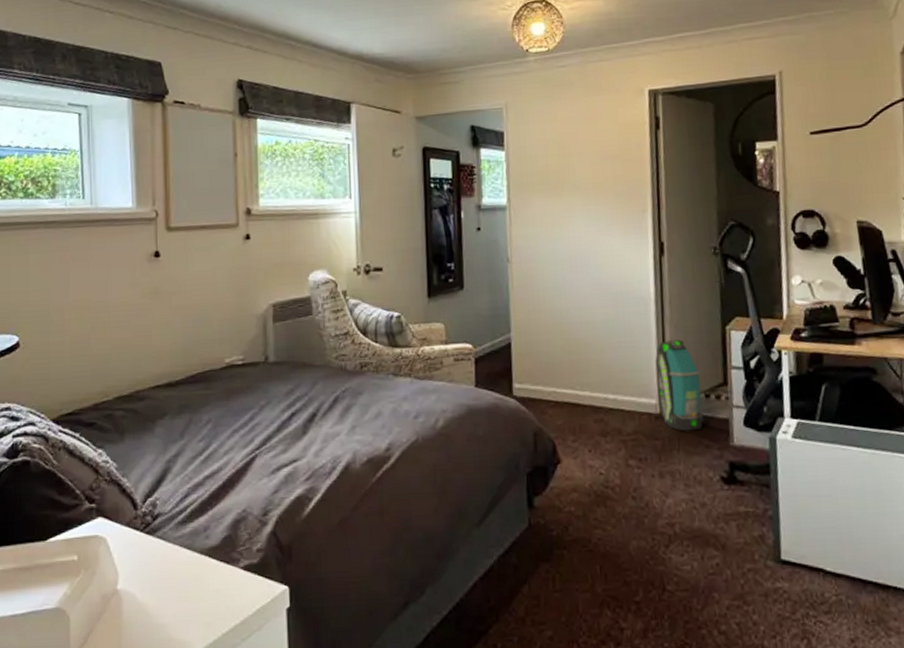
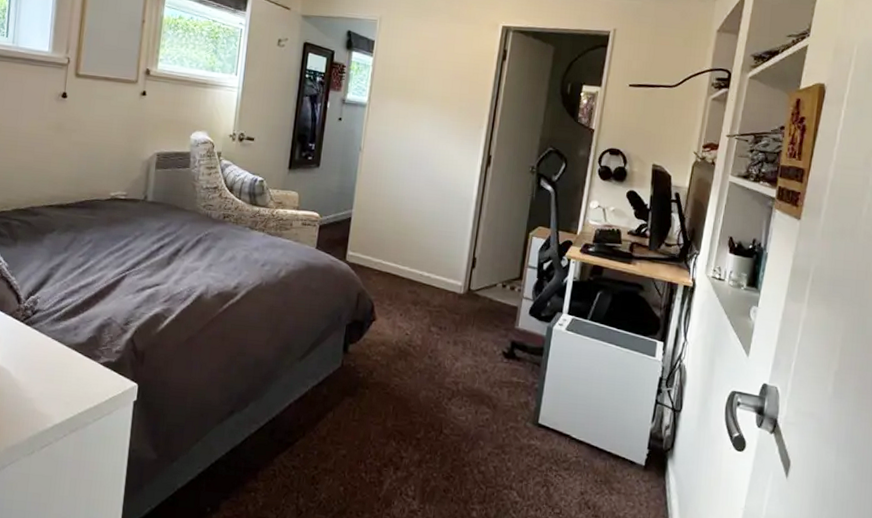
backpack: present [655,340,704,432] -> none [463,236,502,312]

